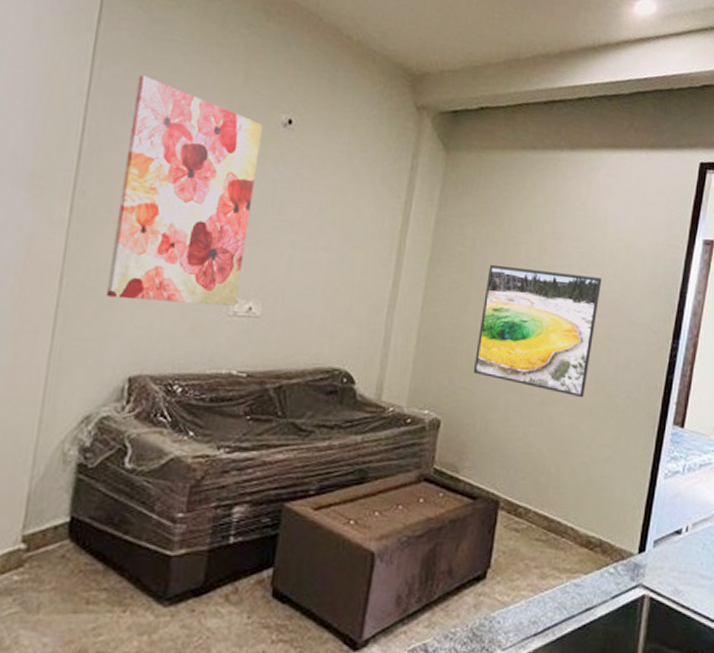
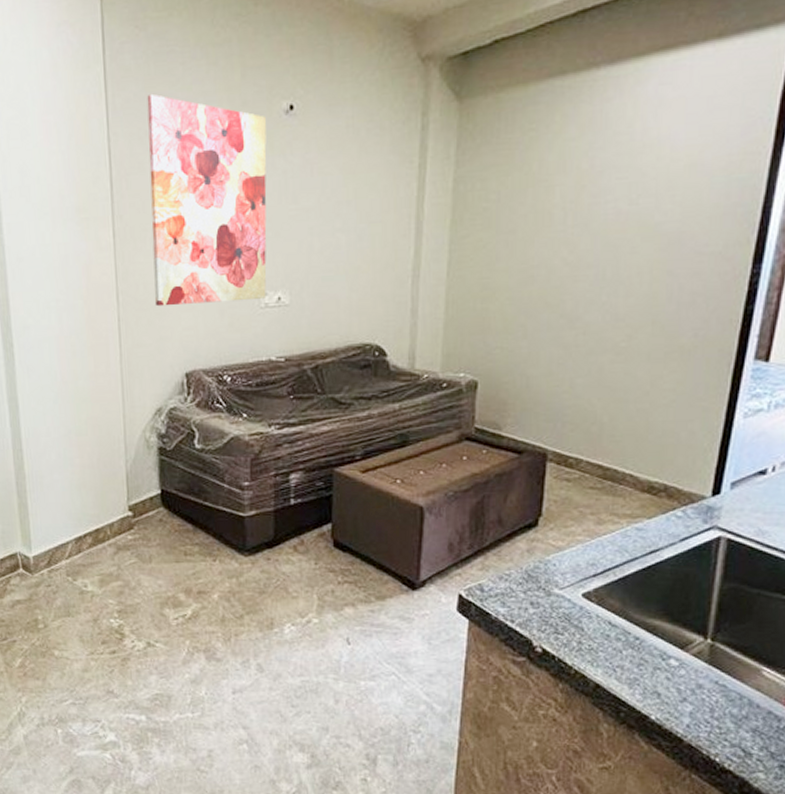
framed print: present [473,264,602,398] -> none [508,208,657,343]

